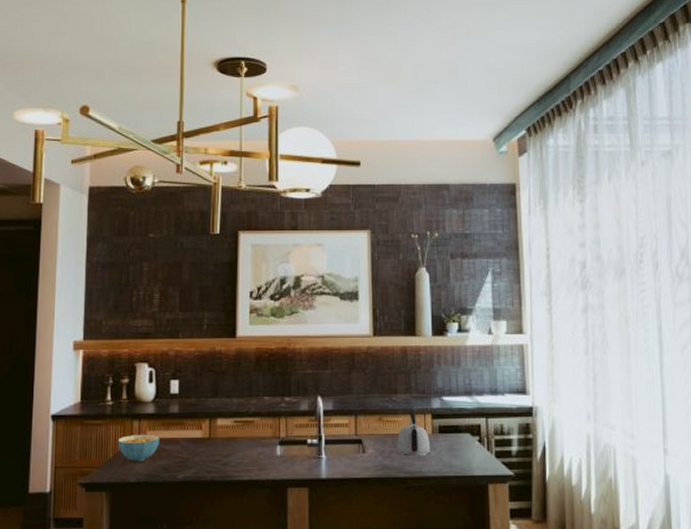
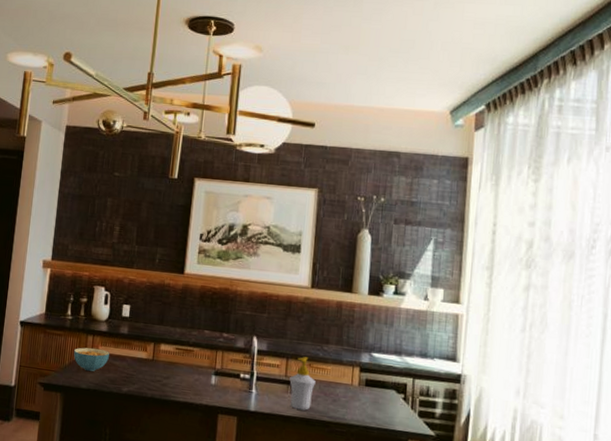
soap bottle: none [360,411,388,469] -> present [289,356,316,411]
kettle: present [397,411,431,457] -> none [323,361,356,405]

